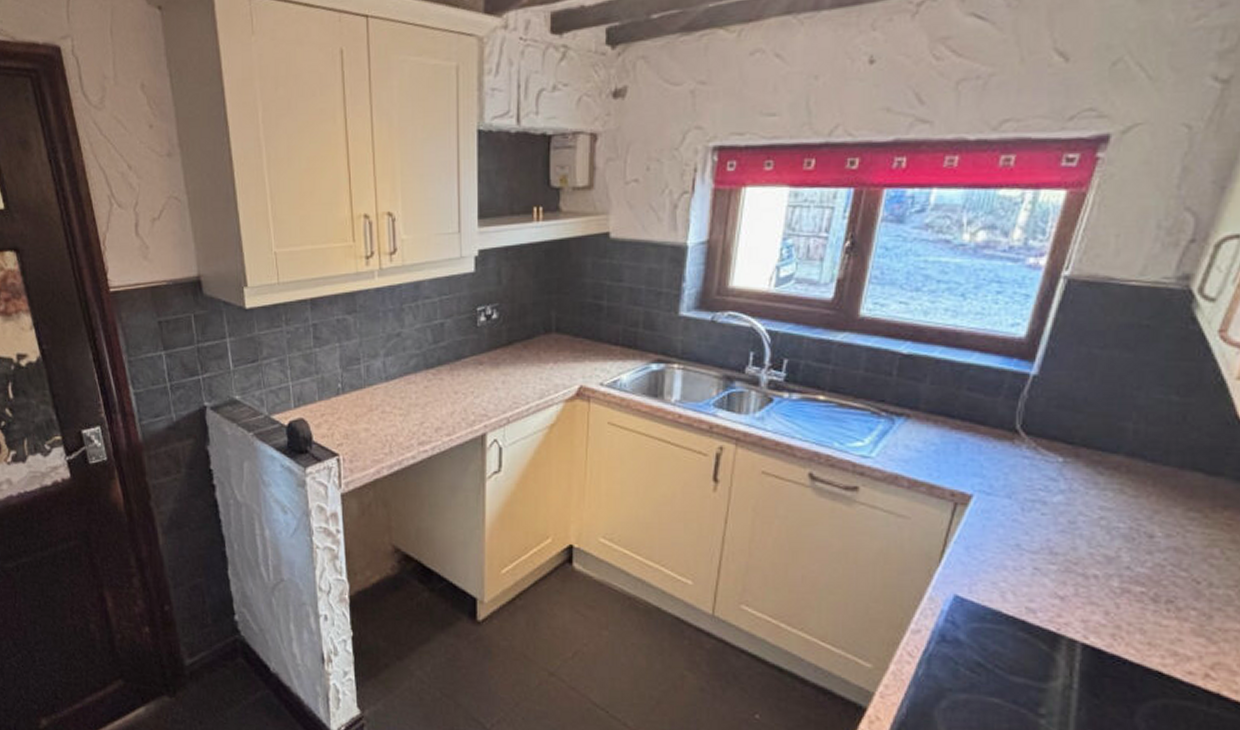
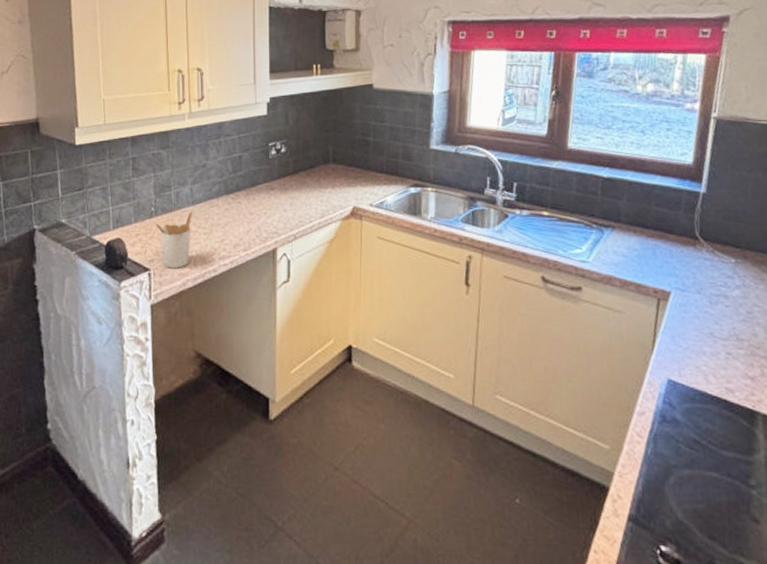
utensil holder: none [342,388,387,454] -> present [154,211,193,268]

